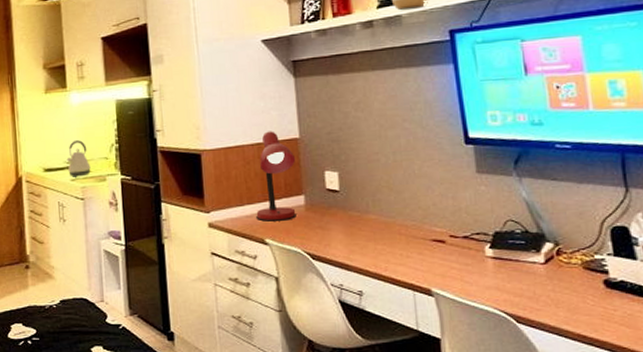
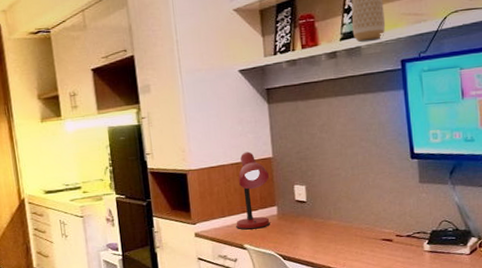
kettle: present [66,140,91,177] -> none [65,164,88,198]

